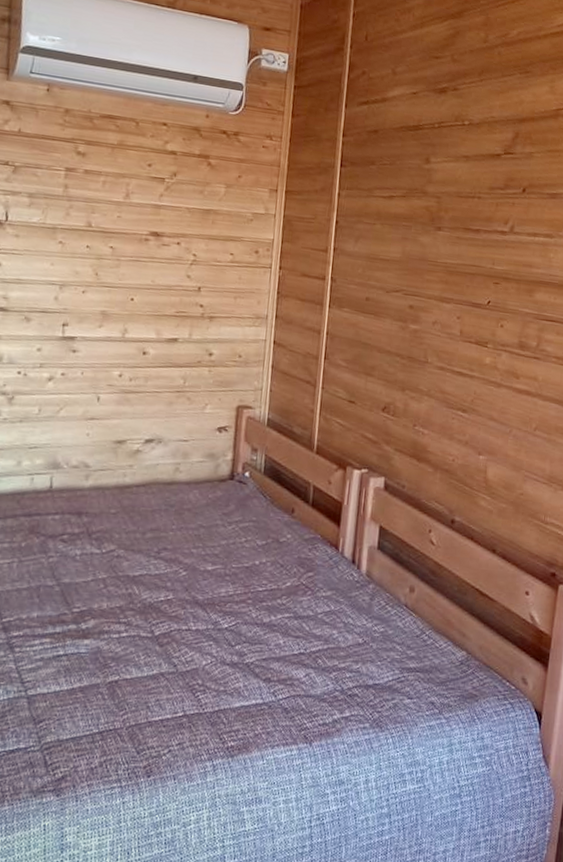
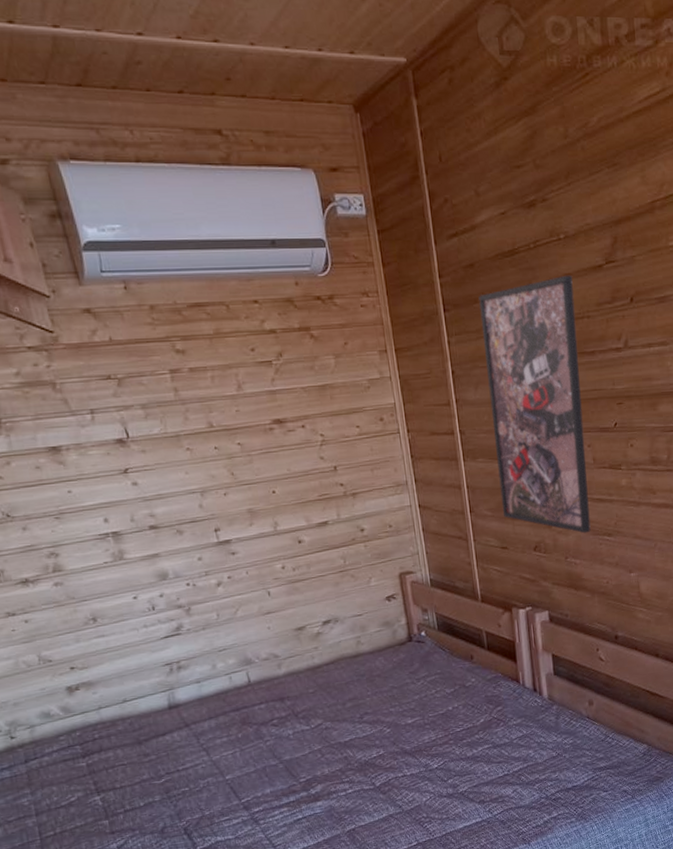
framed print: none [357,156,470,405] -> present [478,275,591,534]

